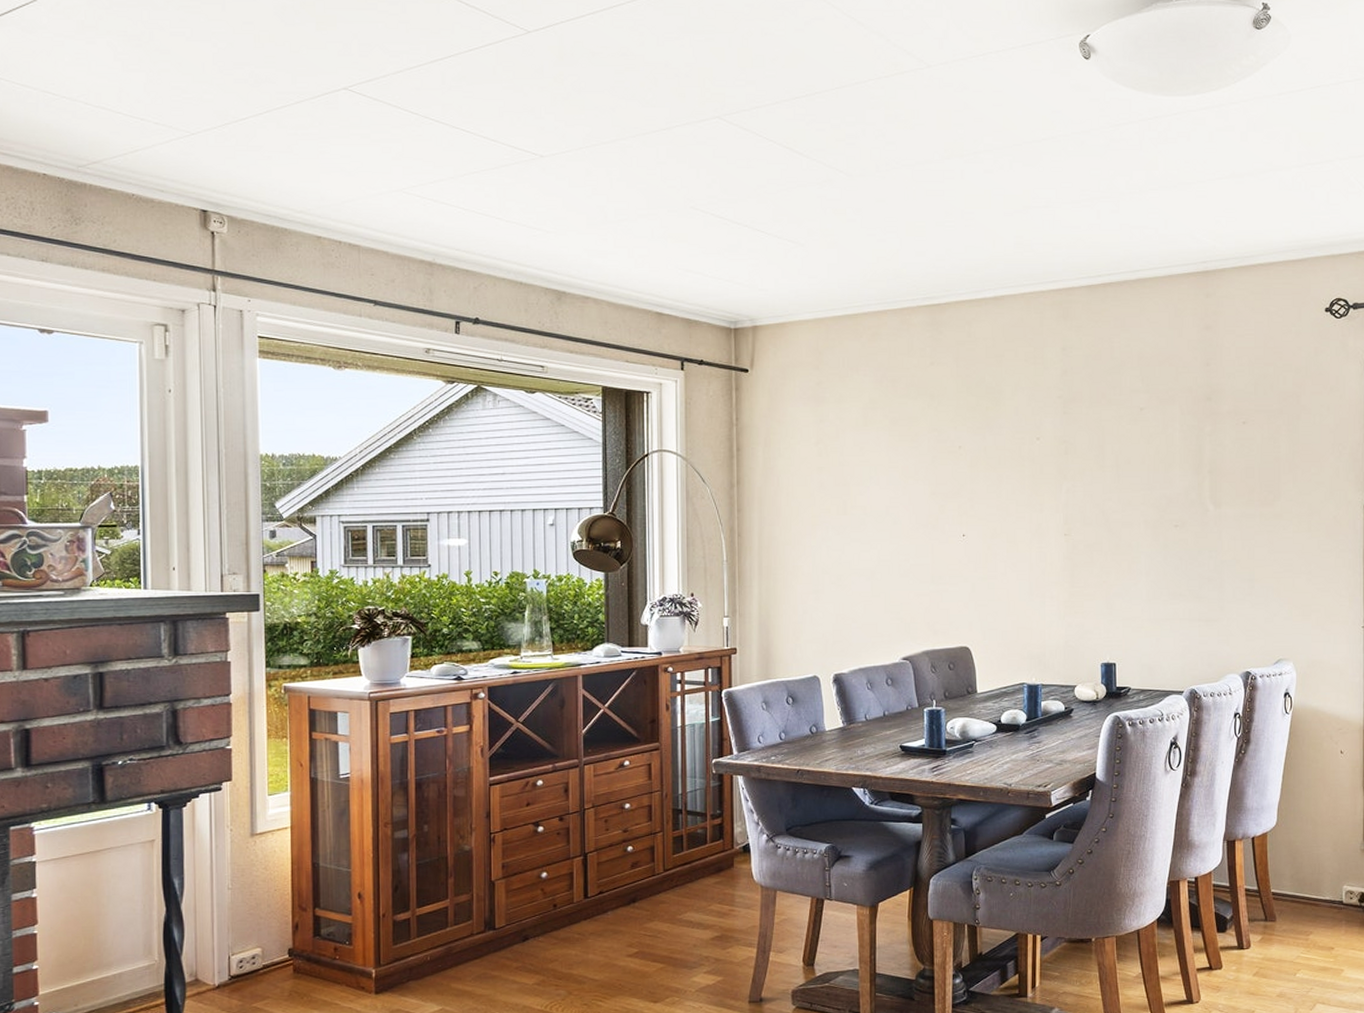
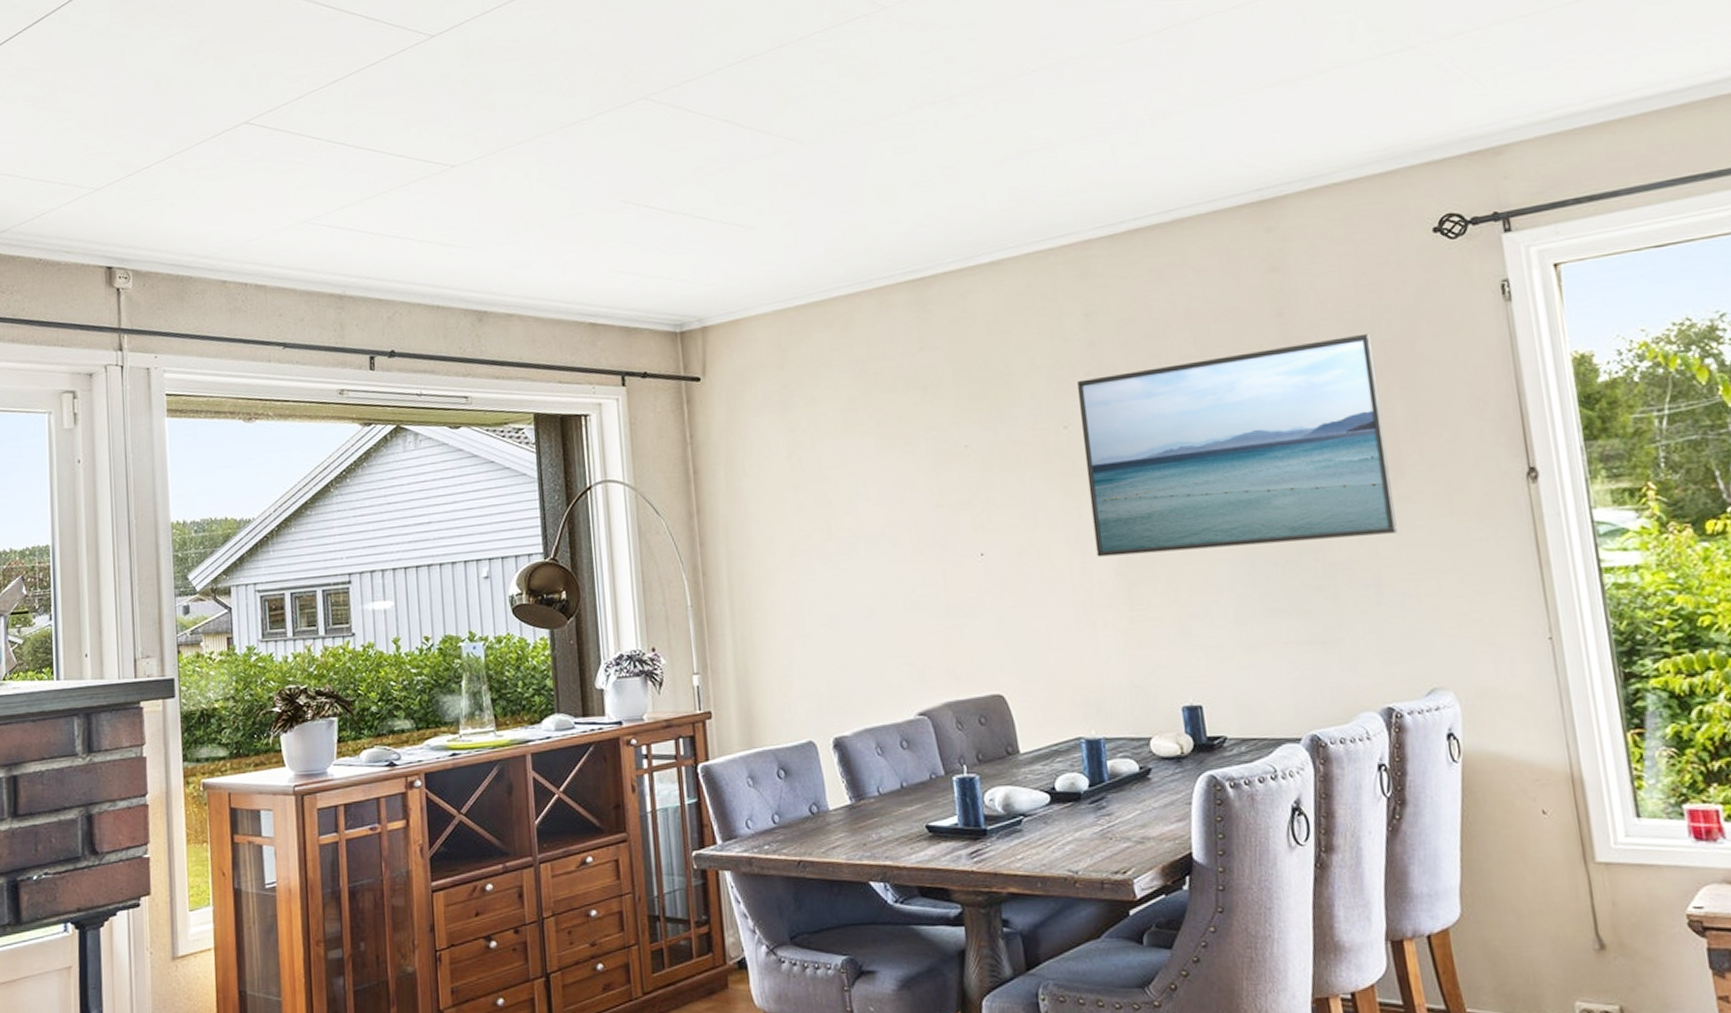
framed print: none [1050,386,1271,544] -> present [1077,333,1398,557]

